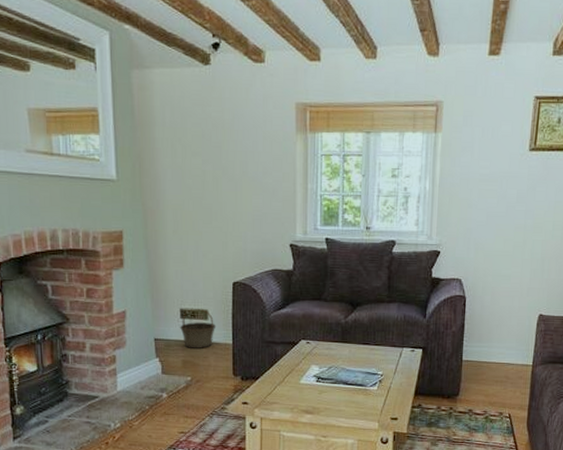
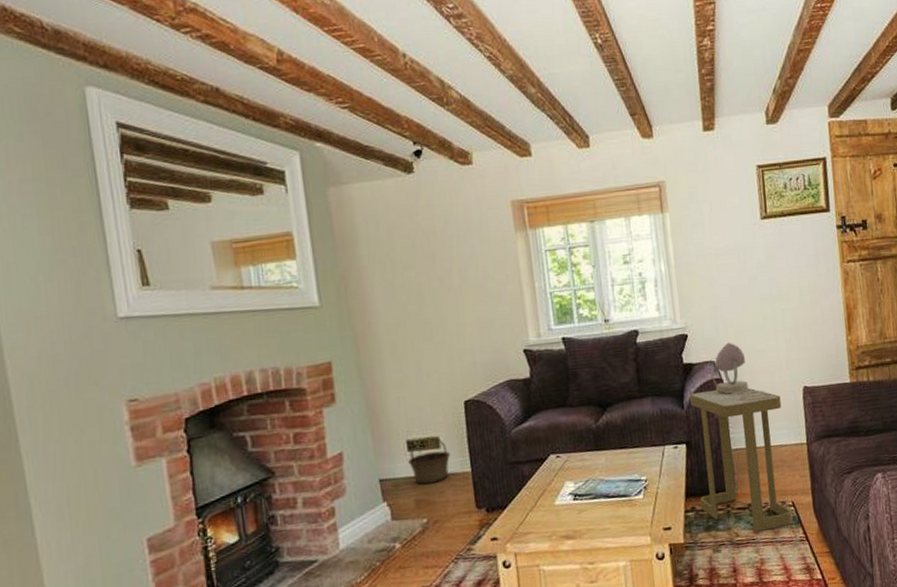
side table: none [426,305,516,434] -> present [689,388,793,532]
table lamp: none [456,263,508,320] -> present [711,342,772,401]

